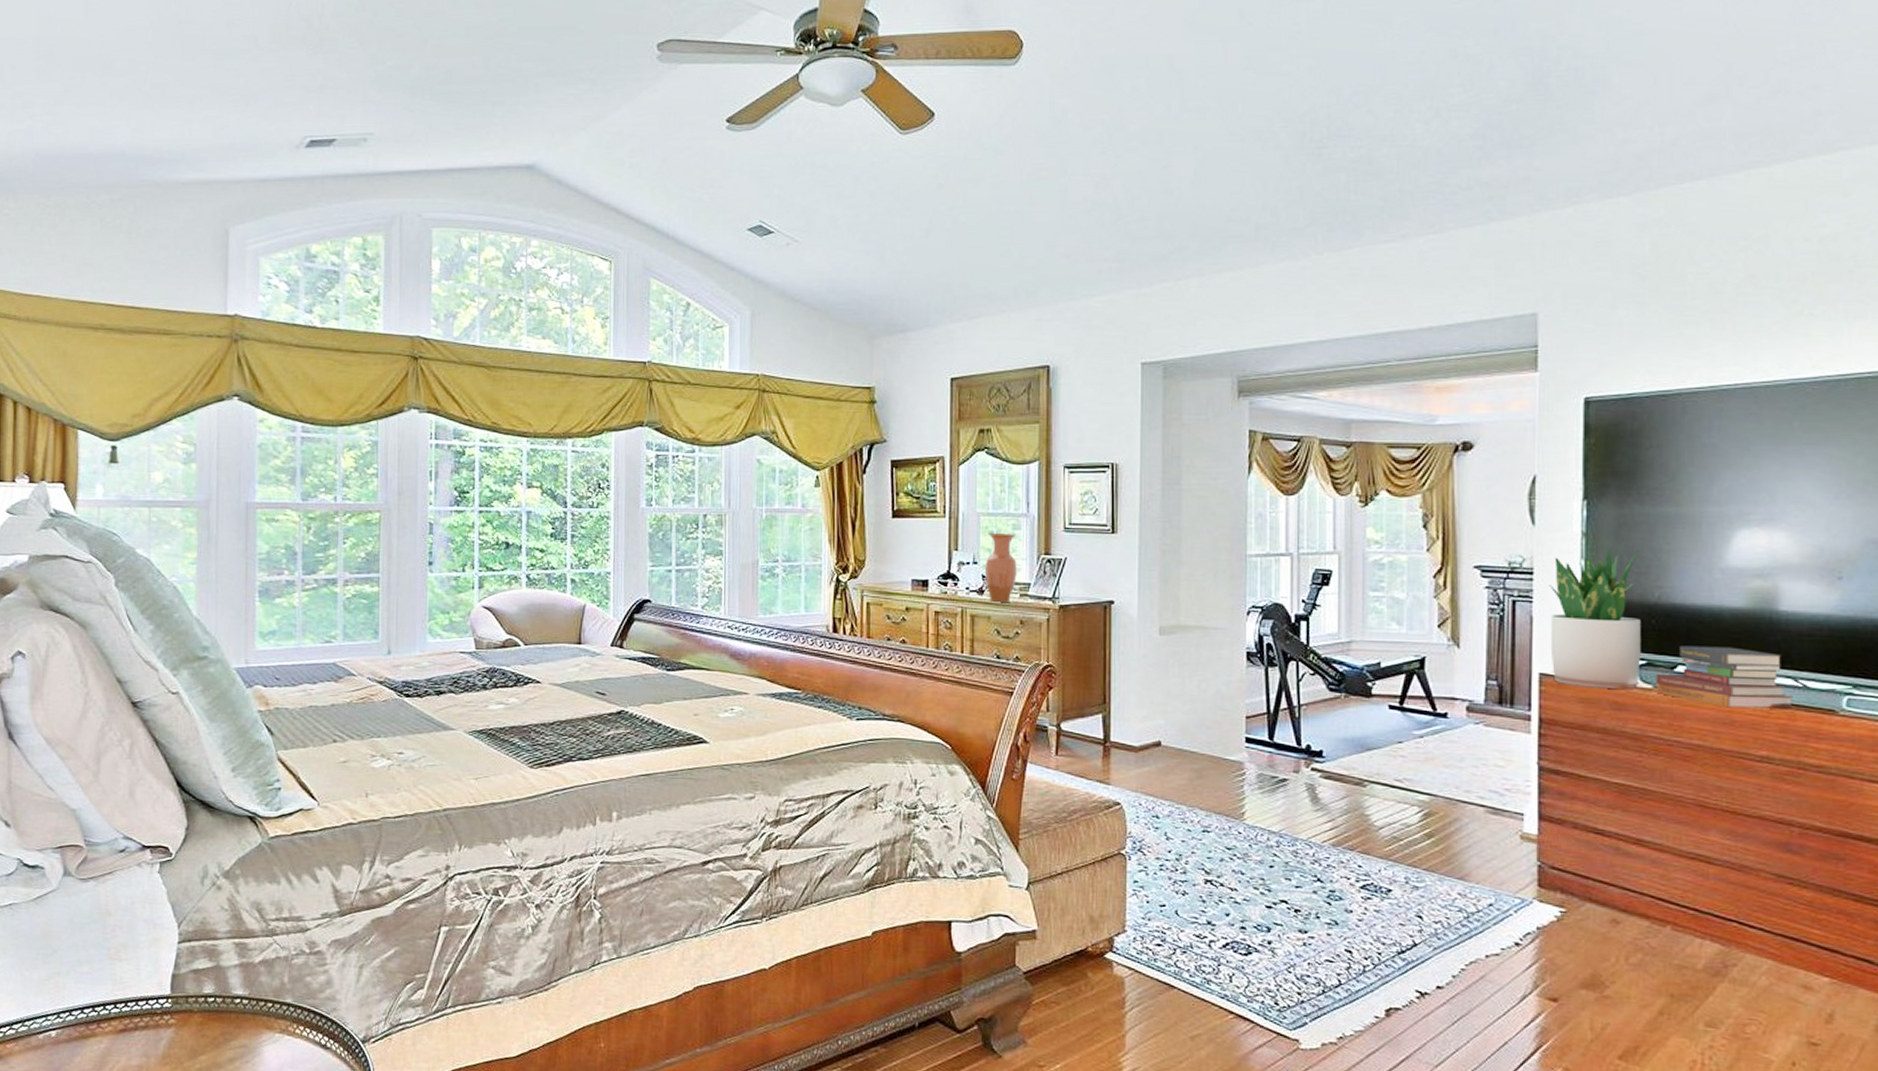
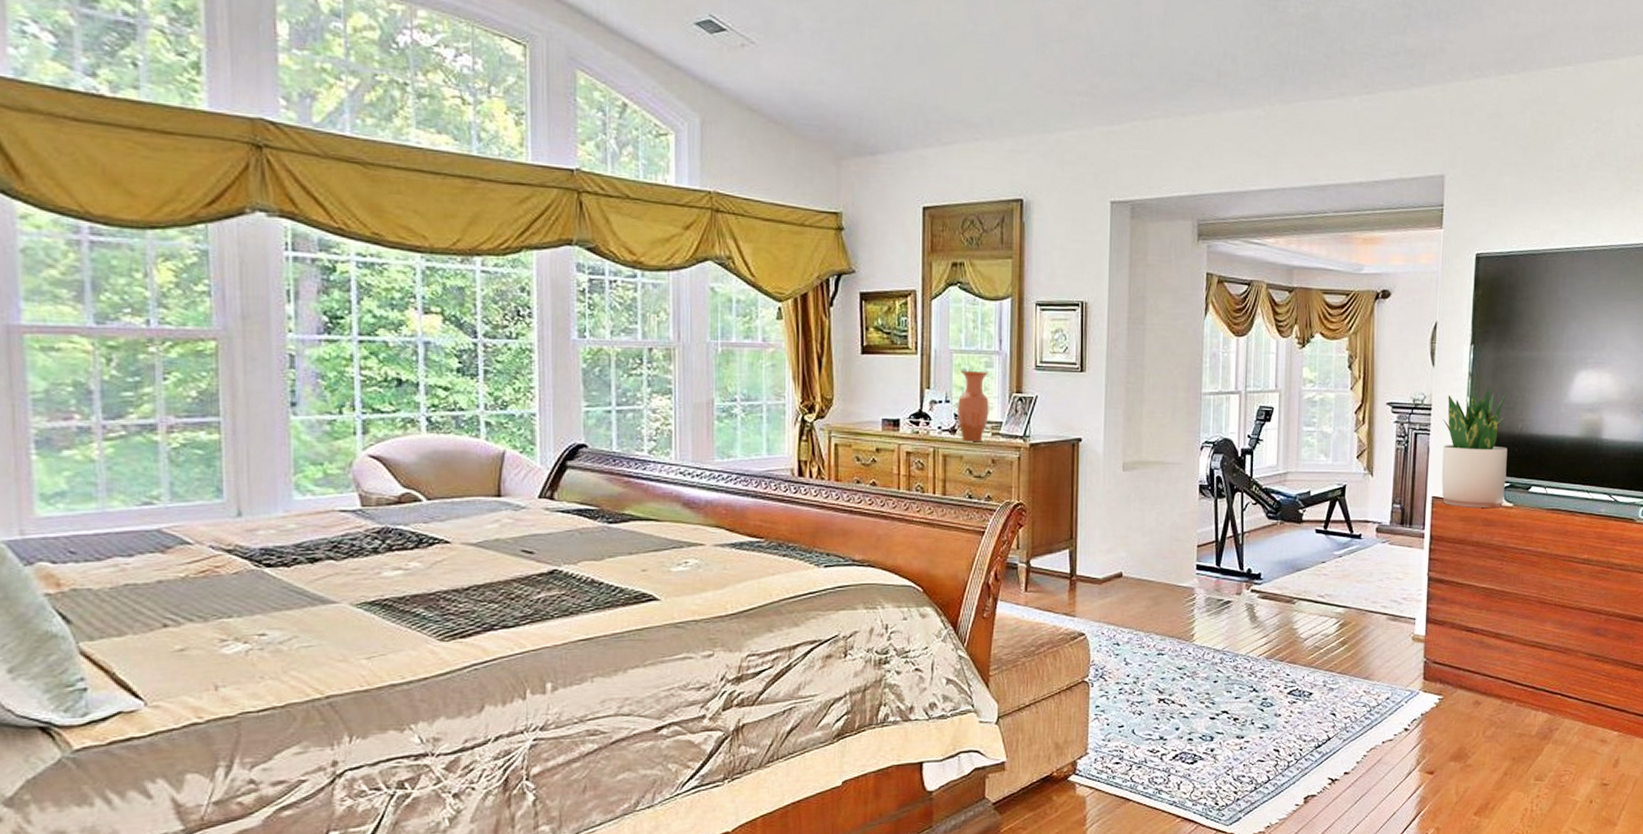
books: present [1656,645,1793,709] -> none [1515,470,1607,521]

